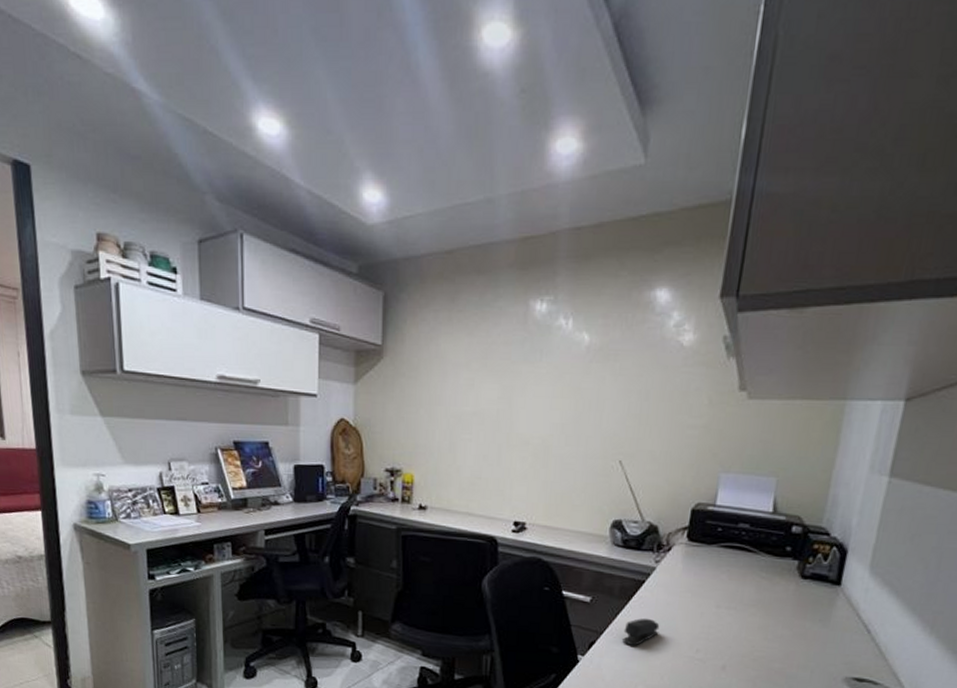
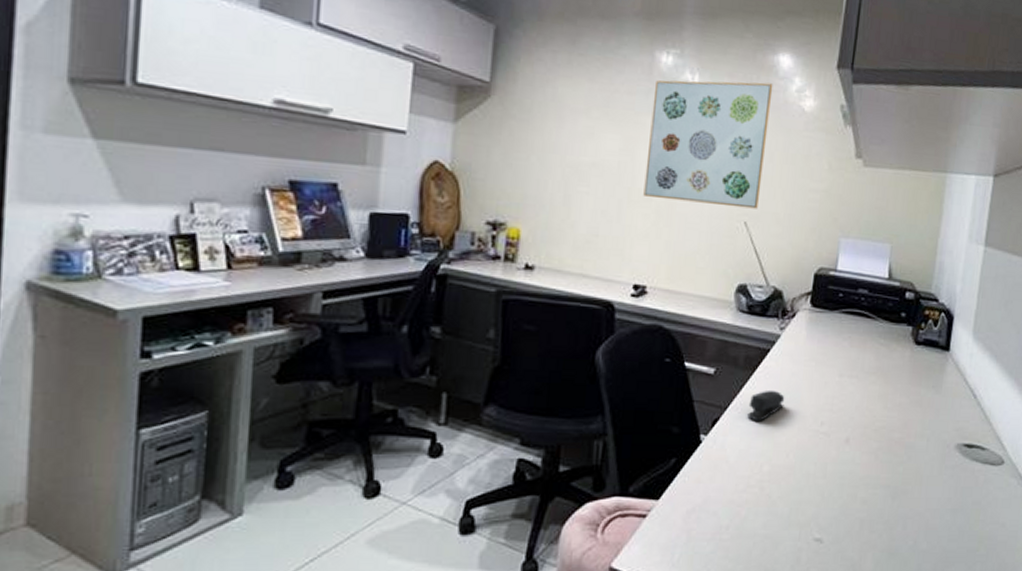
wall art: none [521,320,650,448] -> present [643,80,773,209]

